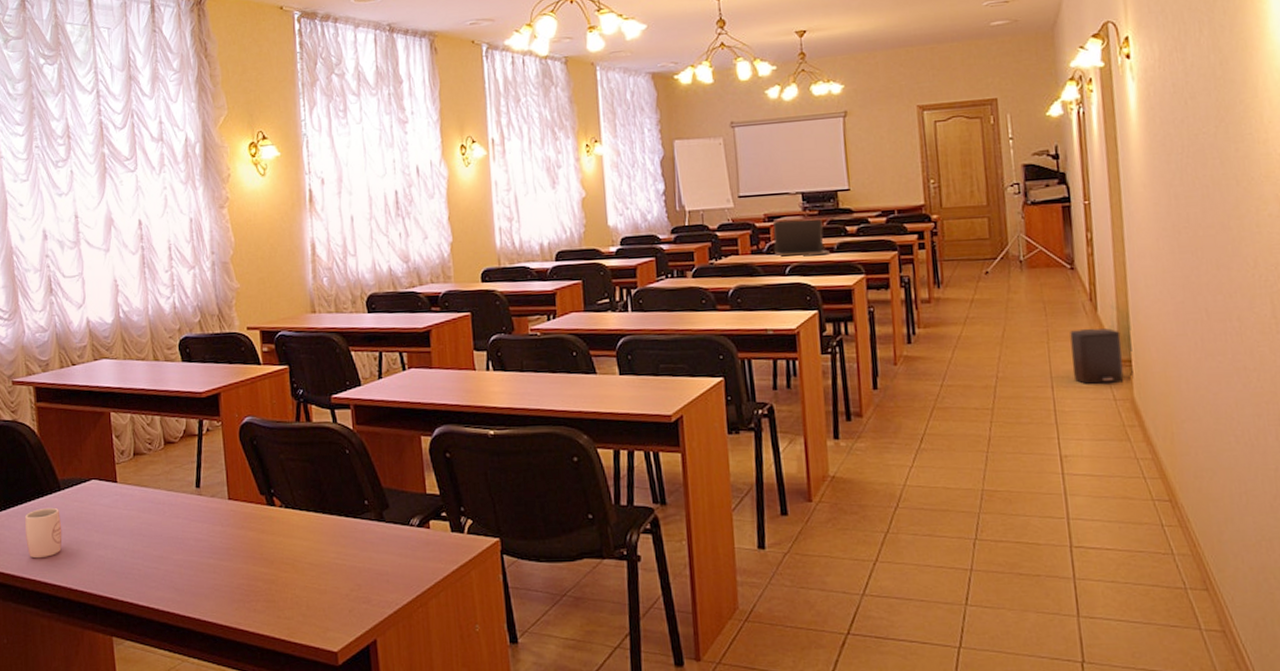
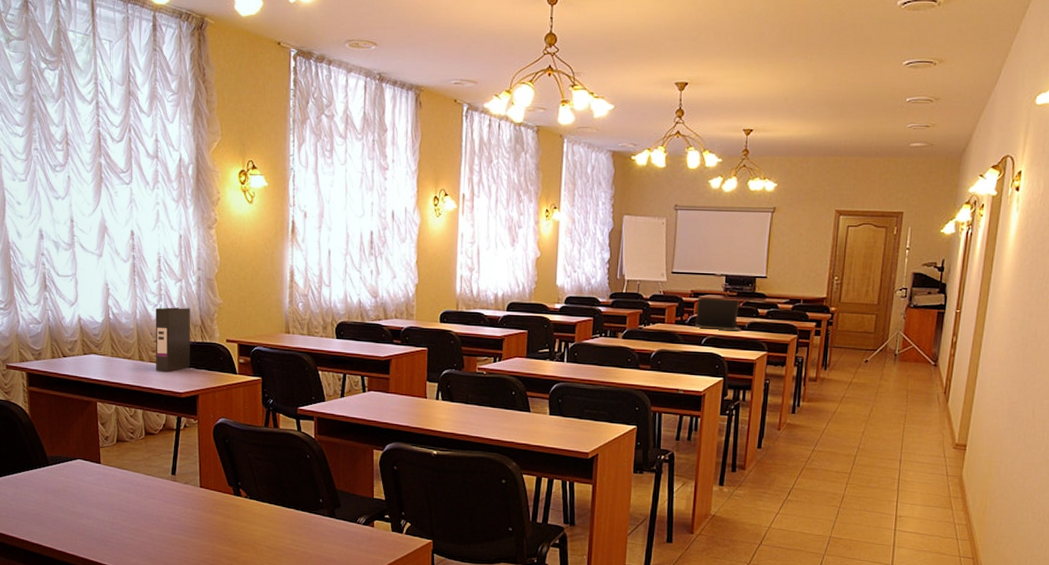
mug: present [25,507,62,559] -> none [15,479,49,522]
binder: none [168,297,210,371] -> present [155,307,191,372]
pedal bin: present [1070,328,1124,384] -> none [918,415,963,462]

